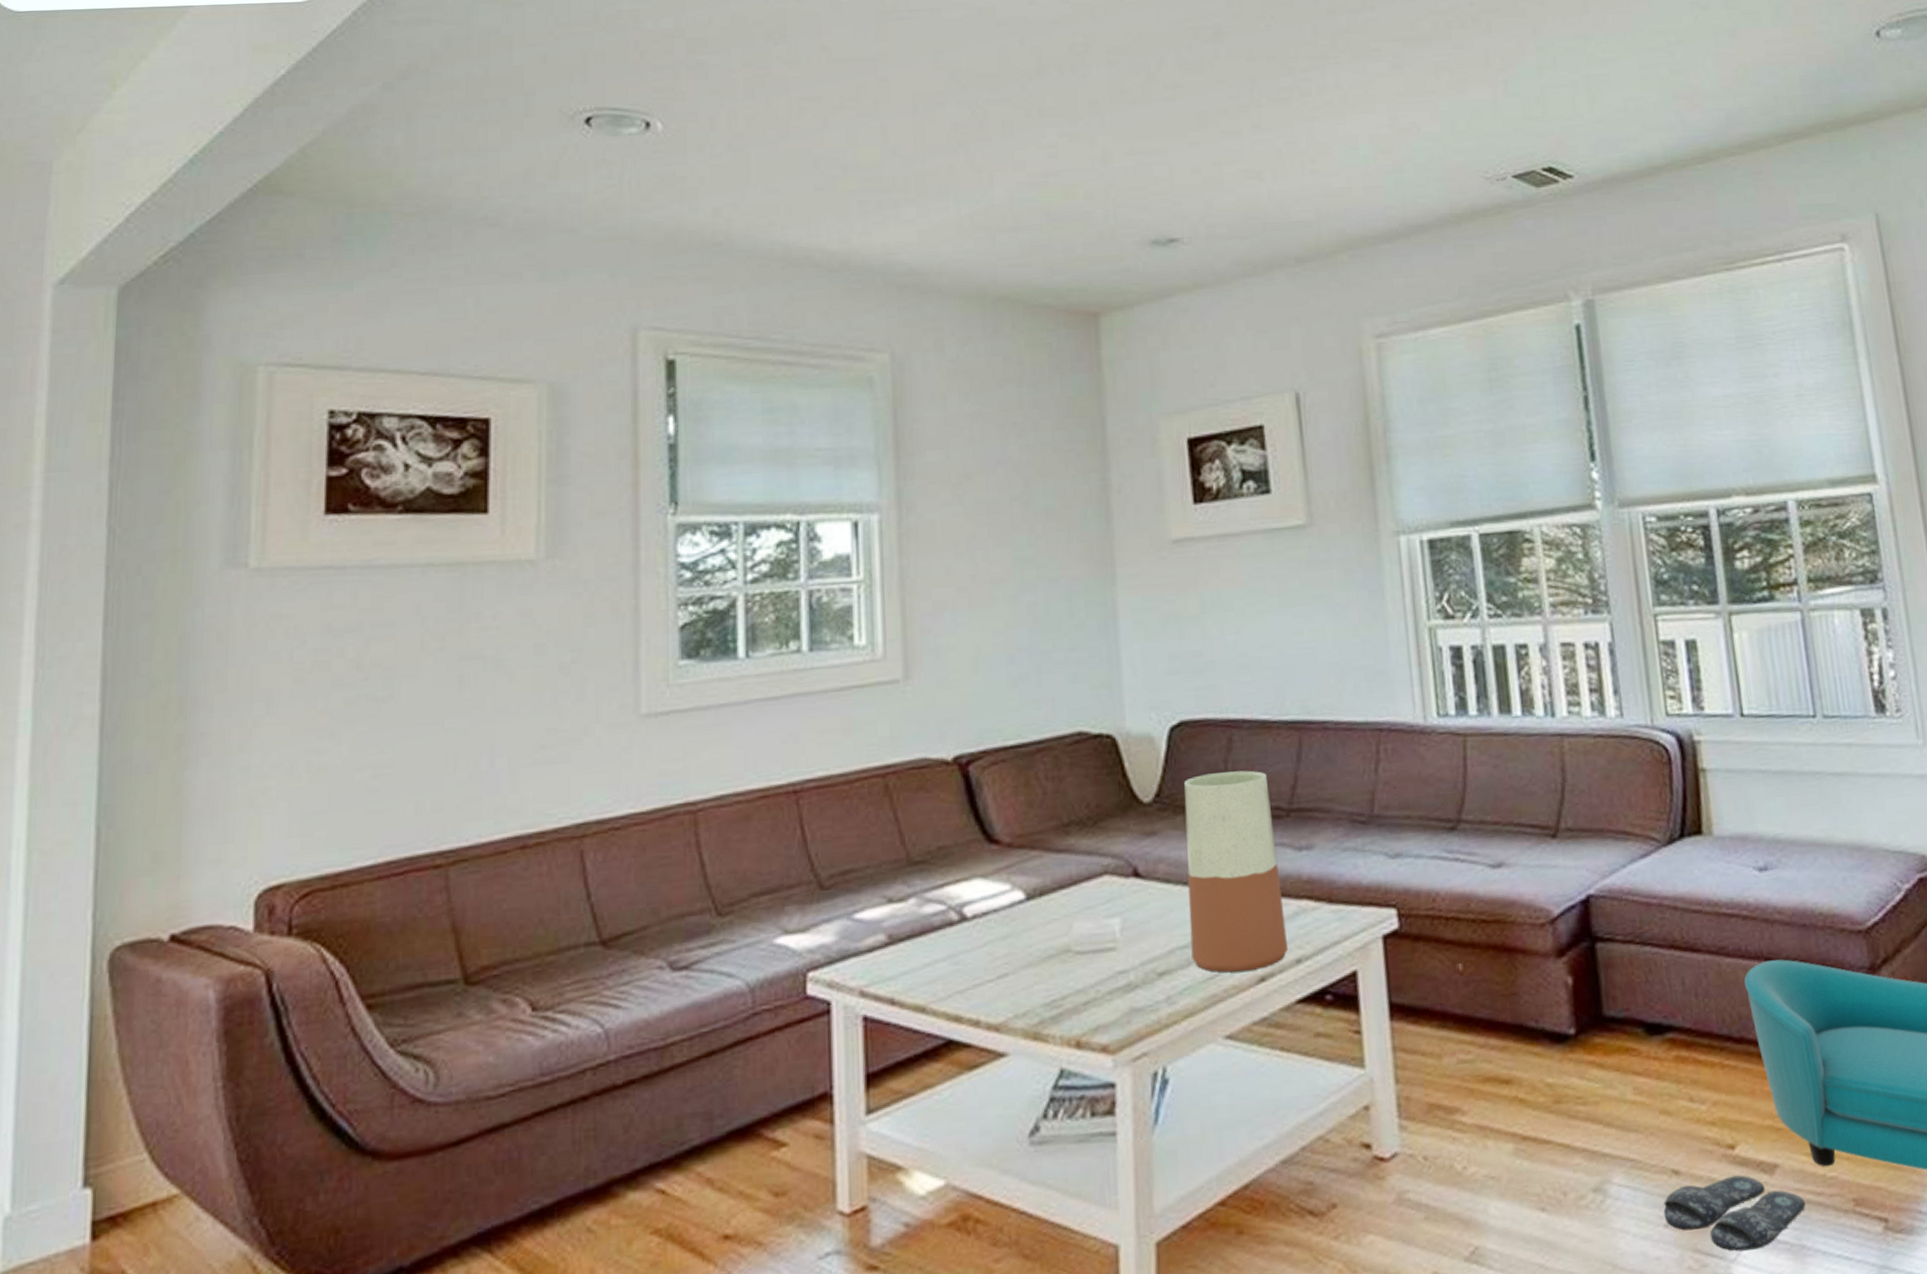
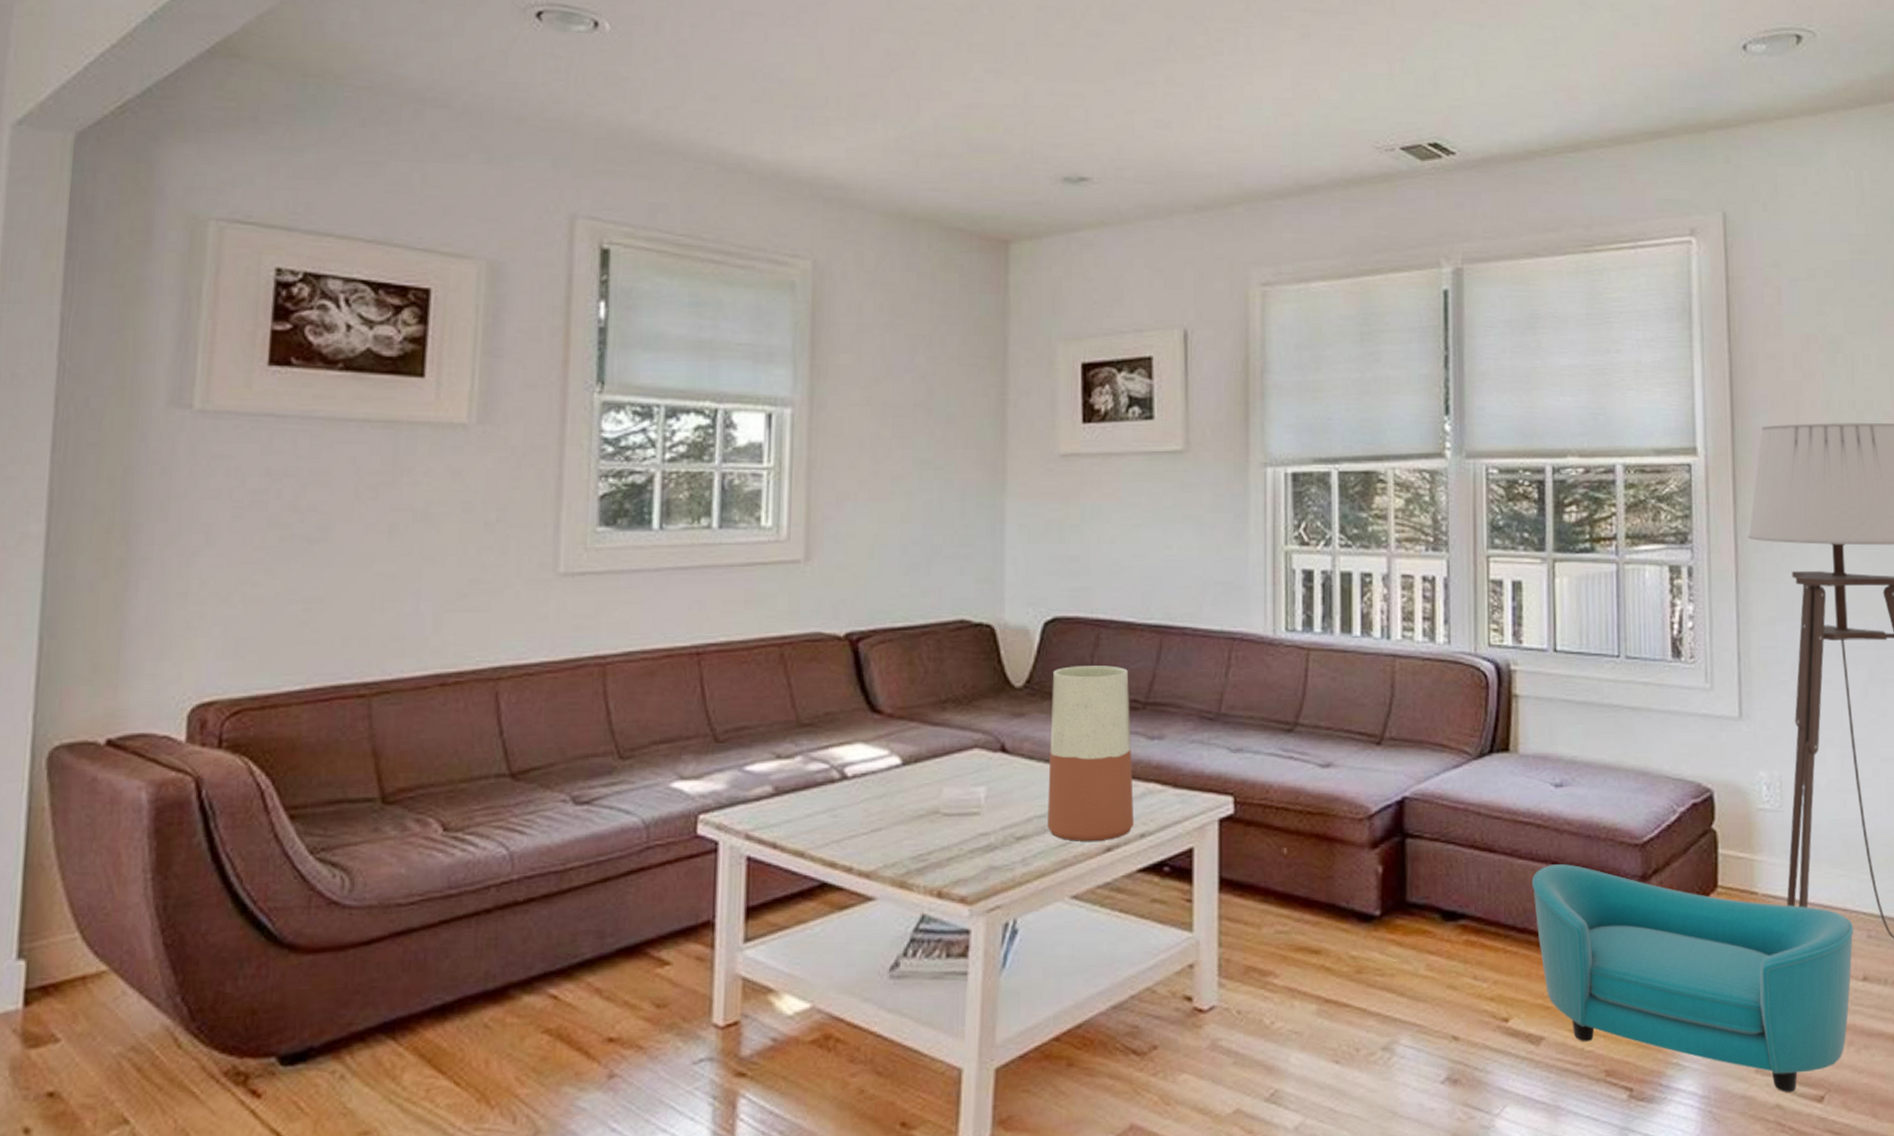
slippers: present [1663,1175,1805,1251] -> none [1441,1044,1563,1108]

